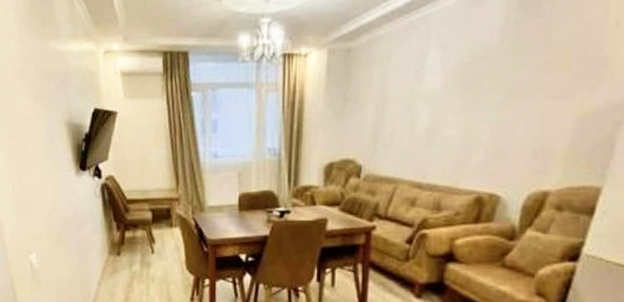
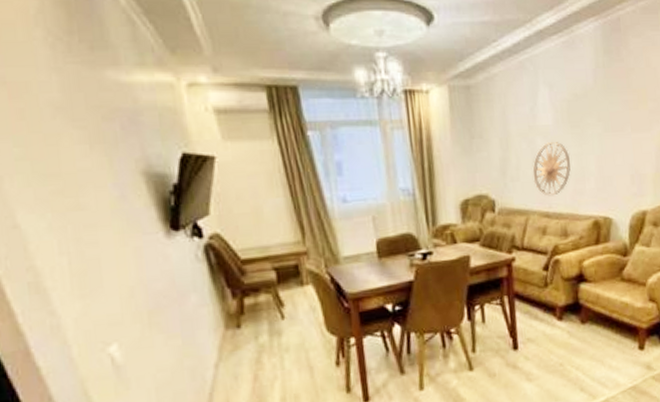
wall art: none [408,108,456,166] -> present [533,142,571,196]

